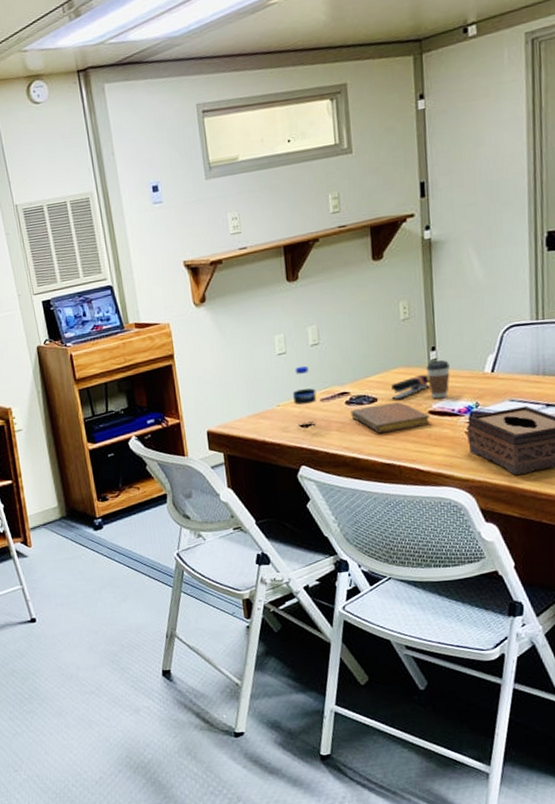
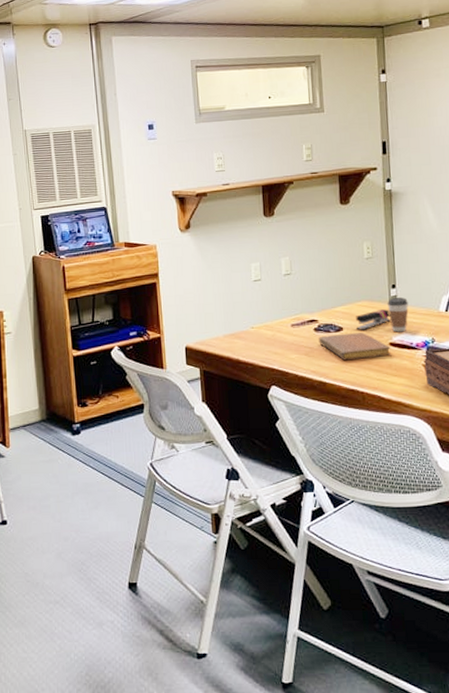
water bottle: present [293,365,317,427] -> none [266,293,288,349]

